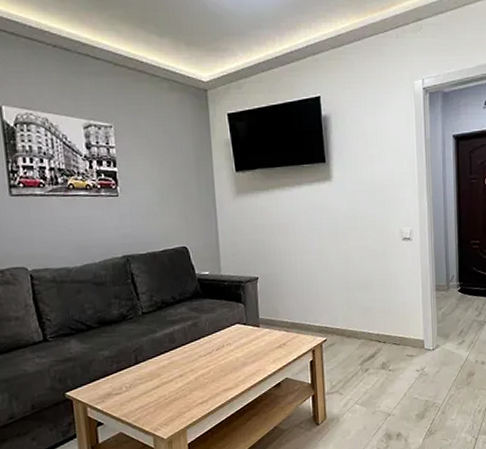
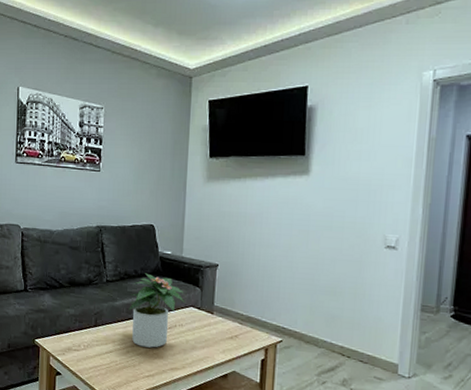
potted plant: none [171,298,230,375] -> present [129,273,185,348]

